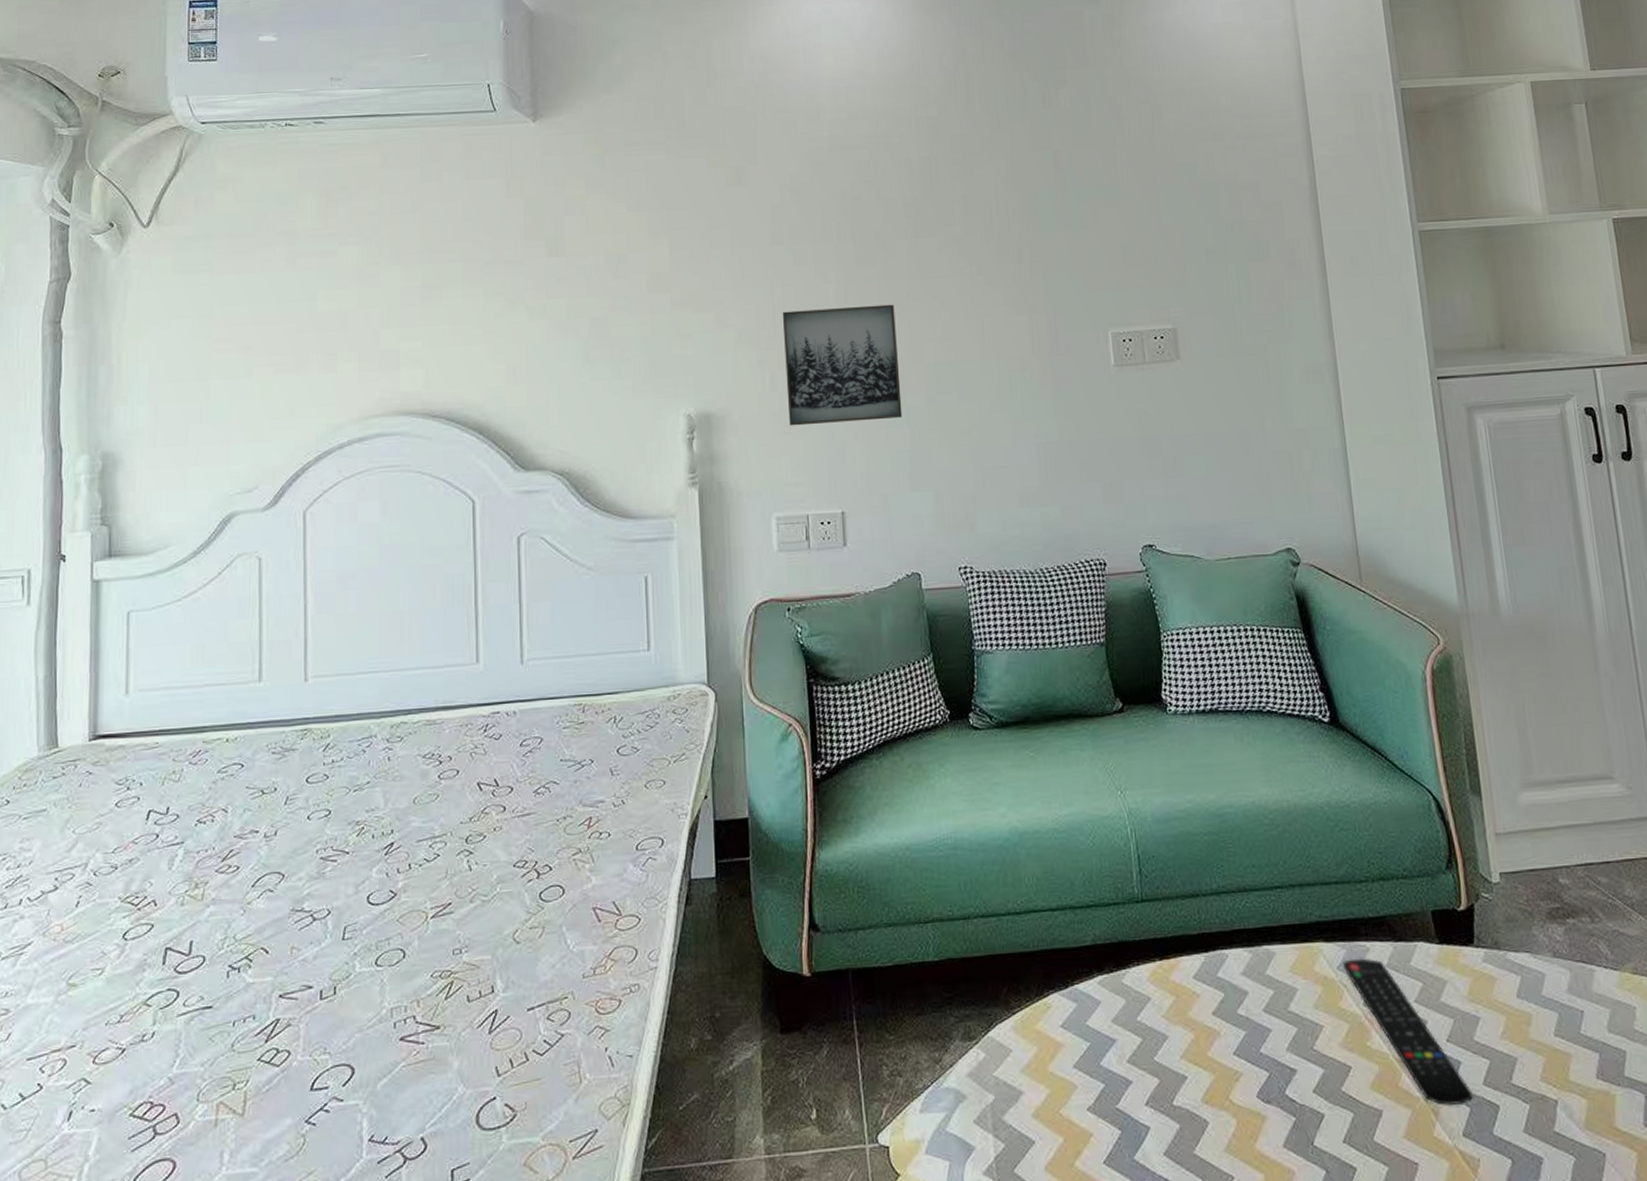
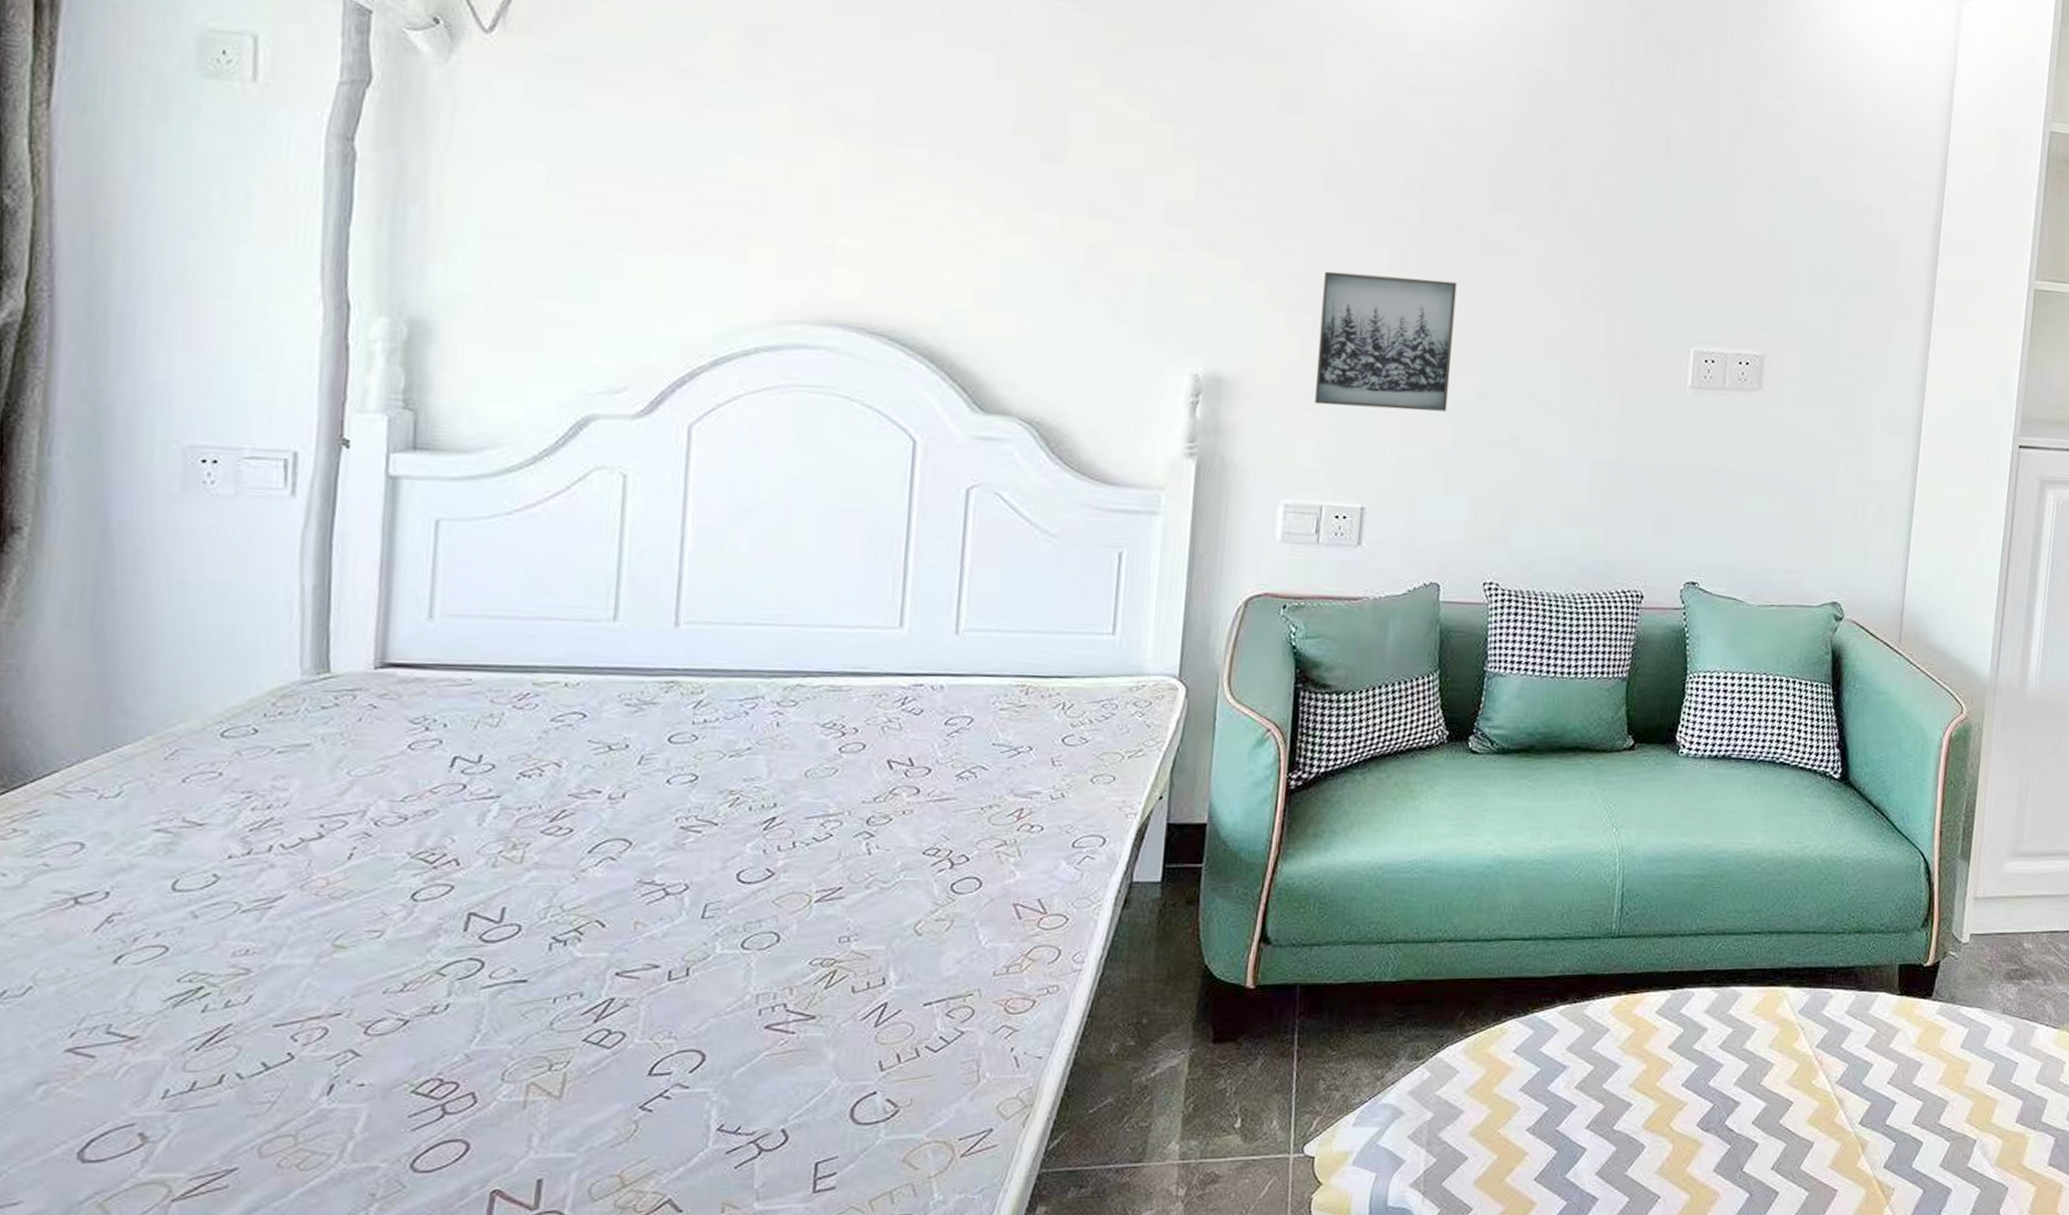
remote control: present [1343,958,1474,1106] -> none [1804,1004,1902,1141]

